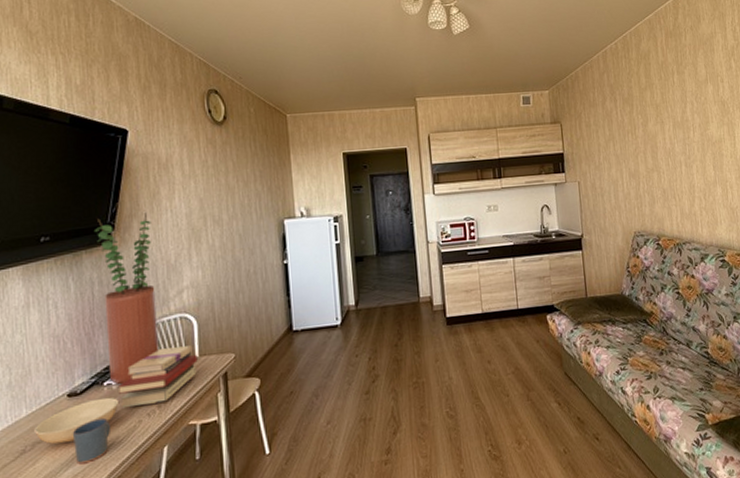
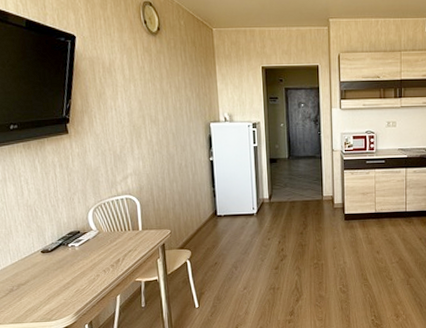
bowl: present [34,397,120,444] -> none [18,255,82,287]
mug: present [72,418,110,464] -> none [47,271,76,303]
vase: present [93,211,159,385] -> none [52,109,110,247]
books: present [117,345,198,409] -> none [79,221,141,265]

